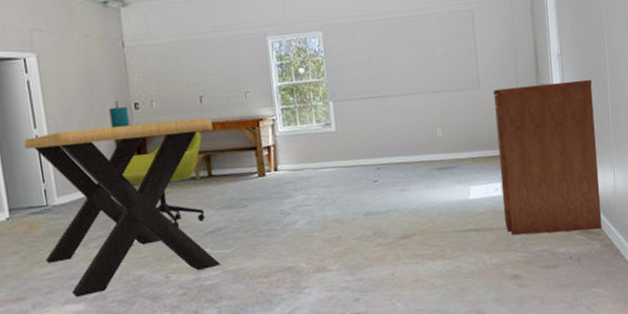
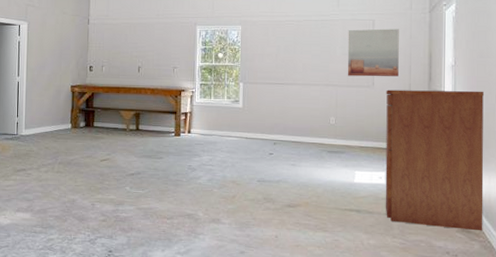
dining table: present [23,101,221,298] -> none [9,63,145,208]
office chair: present [122,131,205,228] -> none [72,93,135,167]
wall art: none [445,18,505,79] -> present [347,29,399,77]

